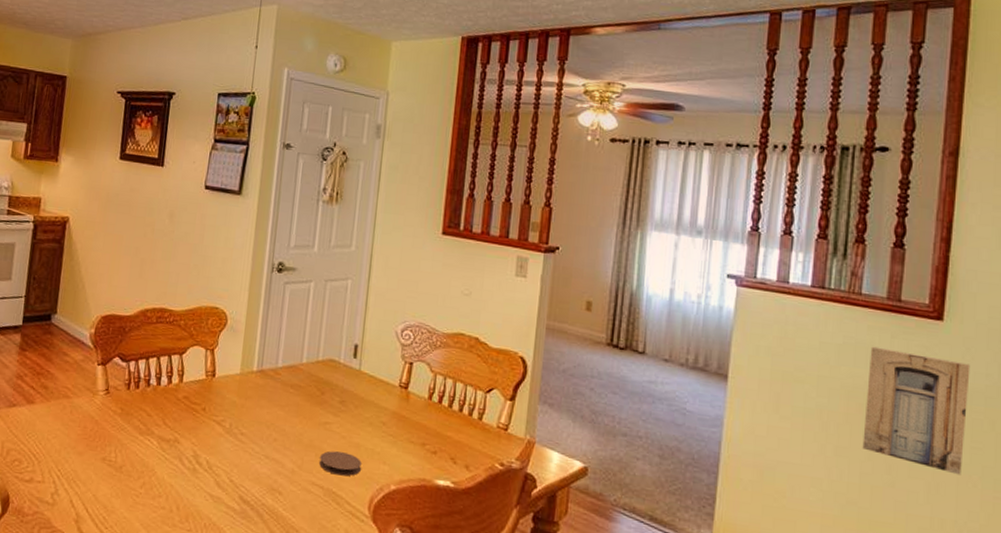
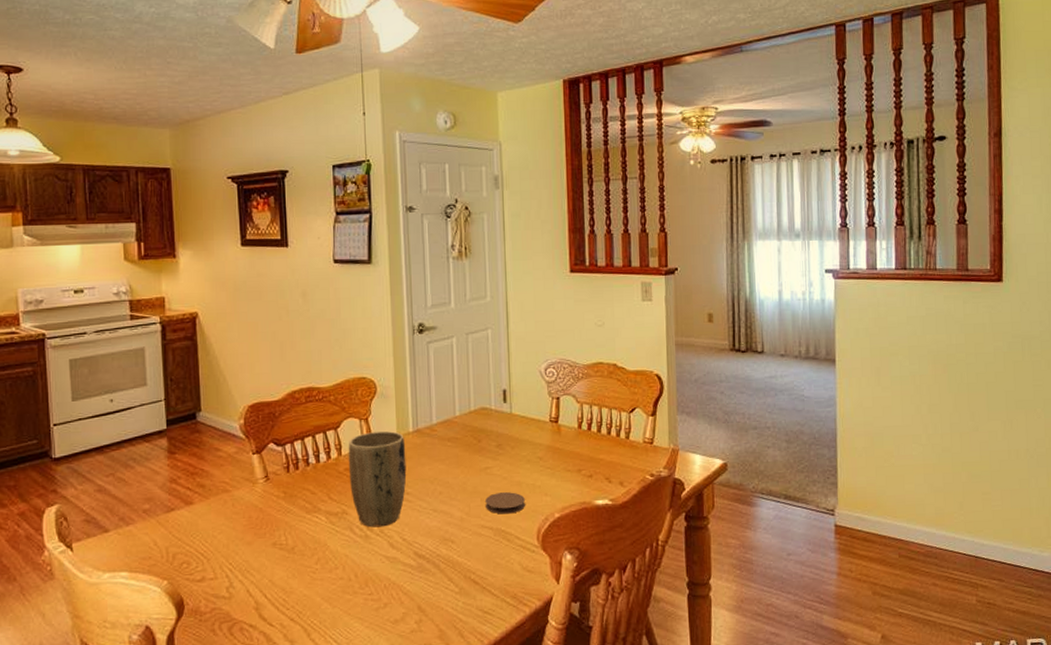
plant pot: none [186,364,248,464] -> present [348,430,407,528]
wall art: present [862,346,971,475] -> none [948,313,1028,411]

